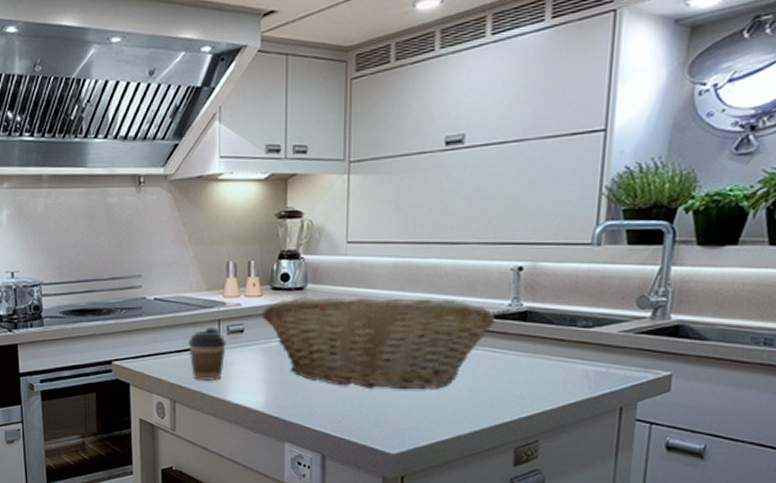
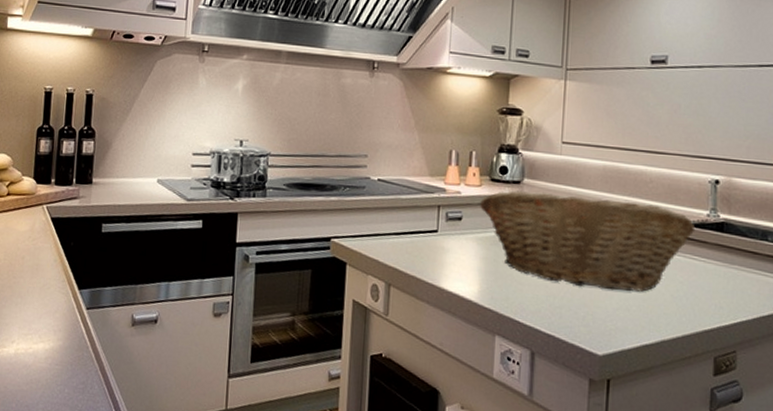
coffee cup: present [188,327,226,382] -> none [407,212,444,267]

